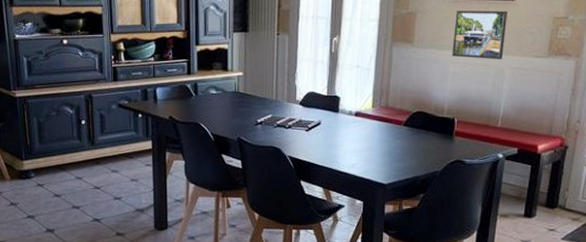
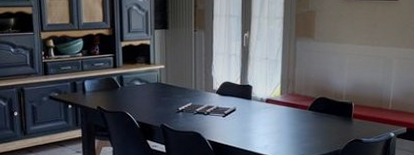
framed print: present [452,10,508,59] -> none [347,9,392,51]

